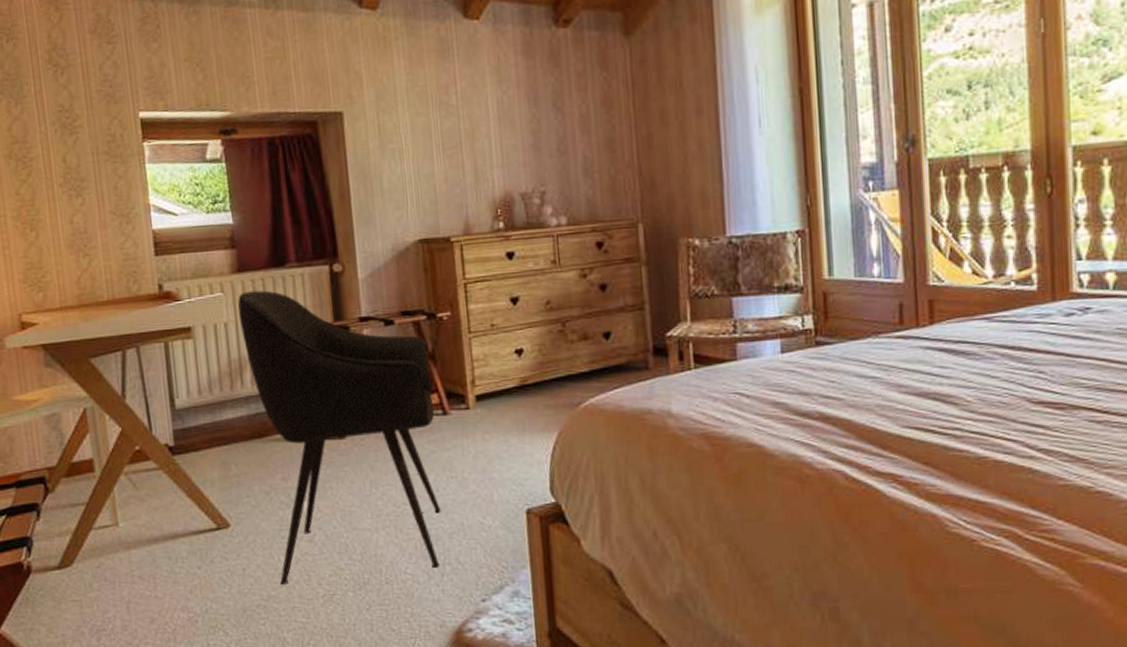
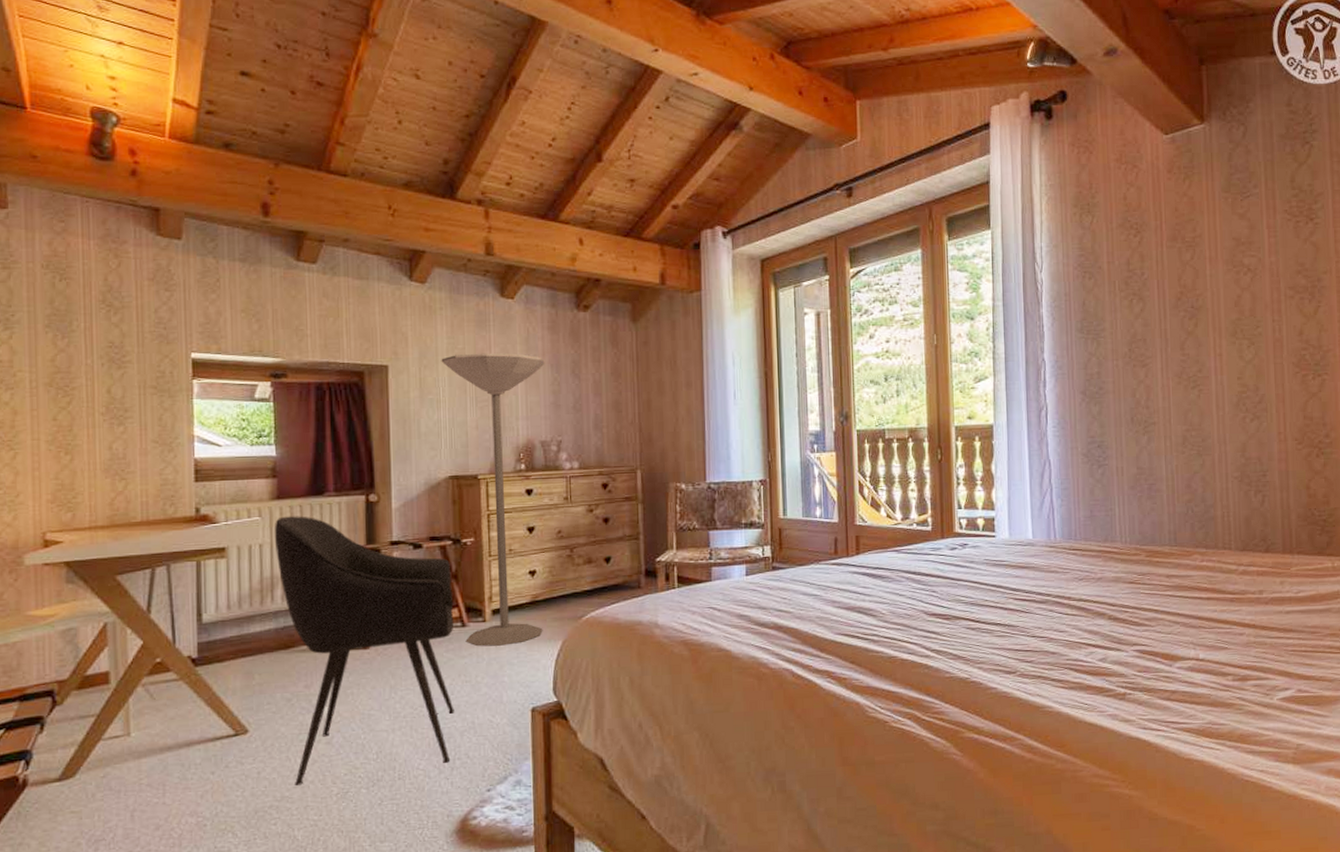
floor lamp: none [400,87,535,438] -> present [441,353,545,647]

